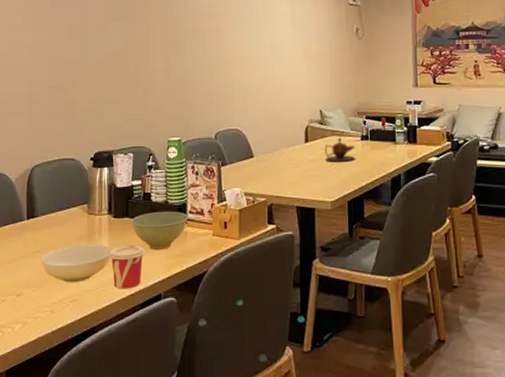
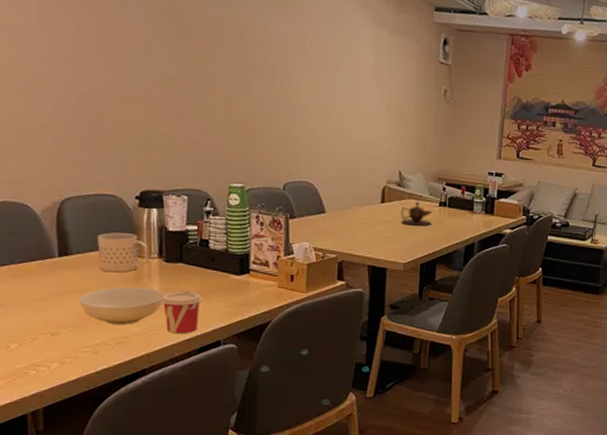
mug: none [58,193,100,231] -> present [97,232,149,273]
bowl: present [131,211,188,250] -> none [185,259,251,298]

